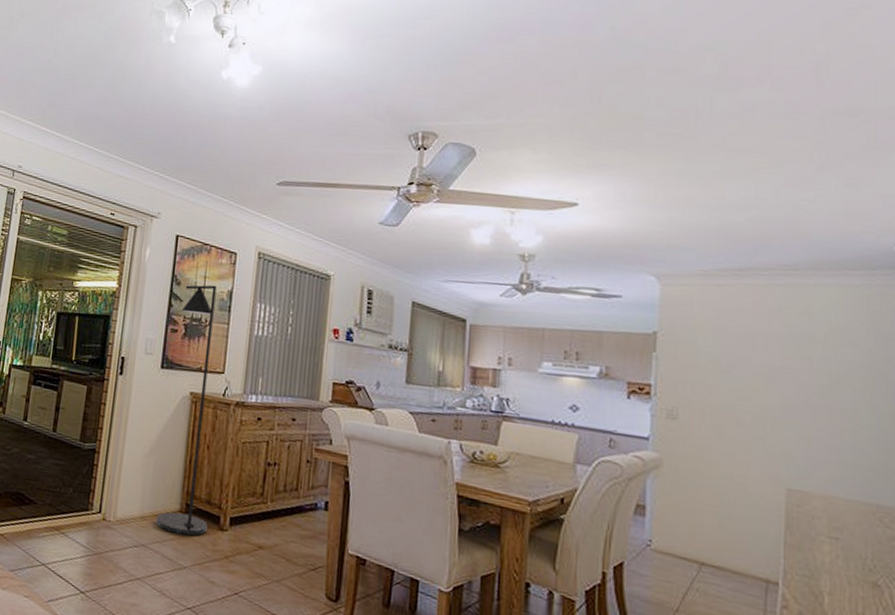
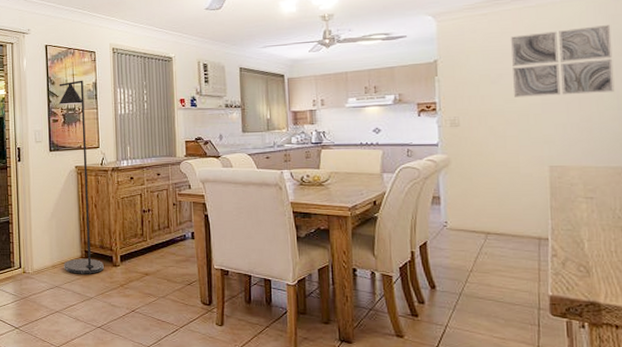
wall art: none [748,317,874,407] -> present [510,25,615,97]

